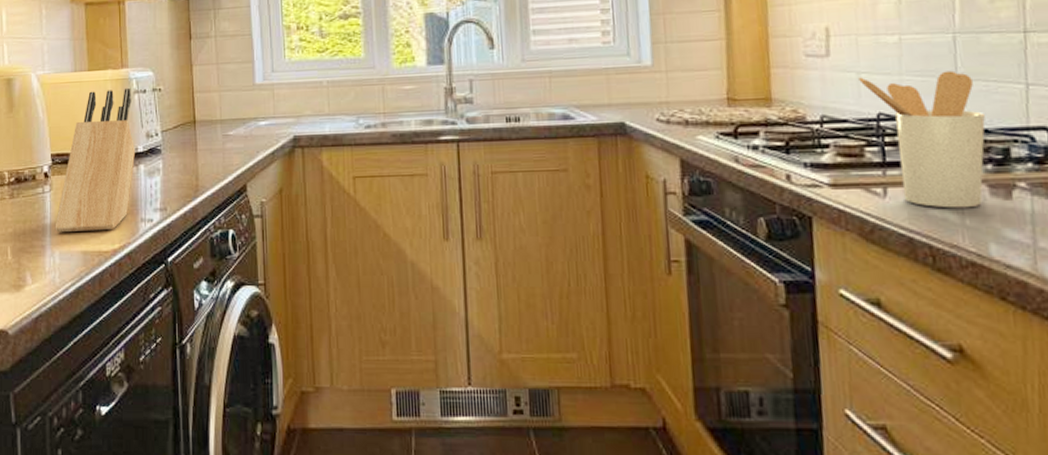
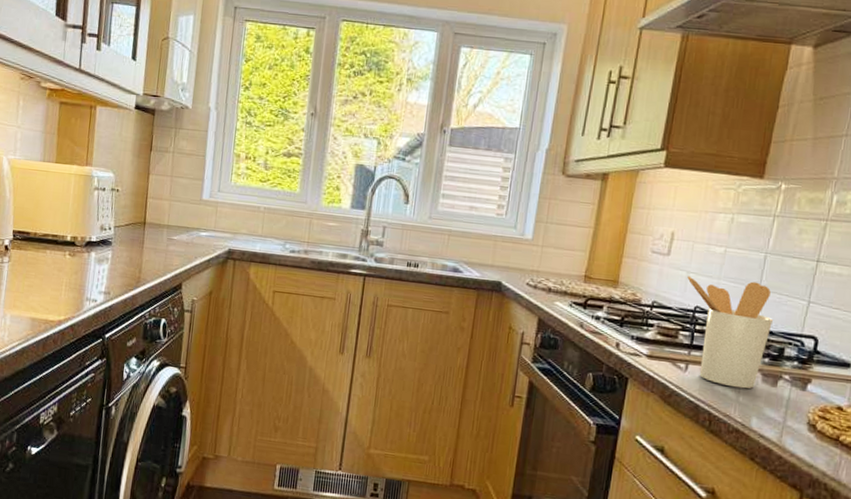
knife block: present [55,87,136,233] -> none [9,181,92,304]

